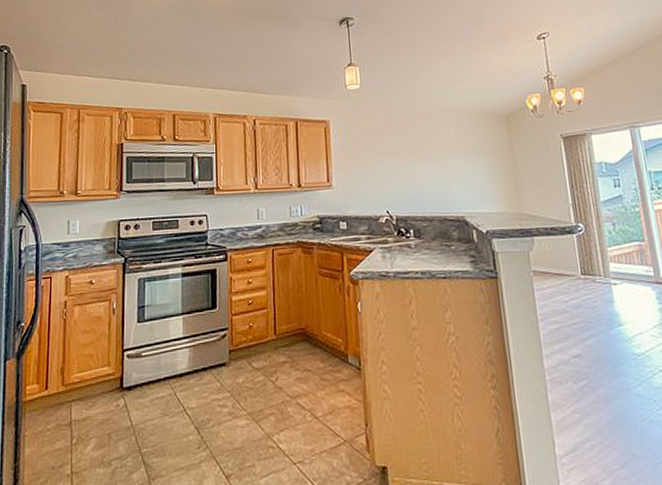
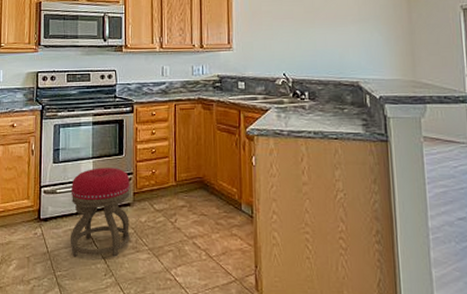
stool: none [158,323,226,430] -> present [70,168,130,257]

